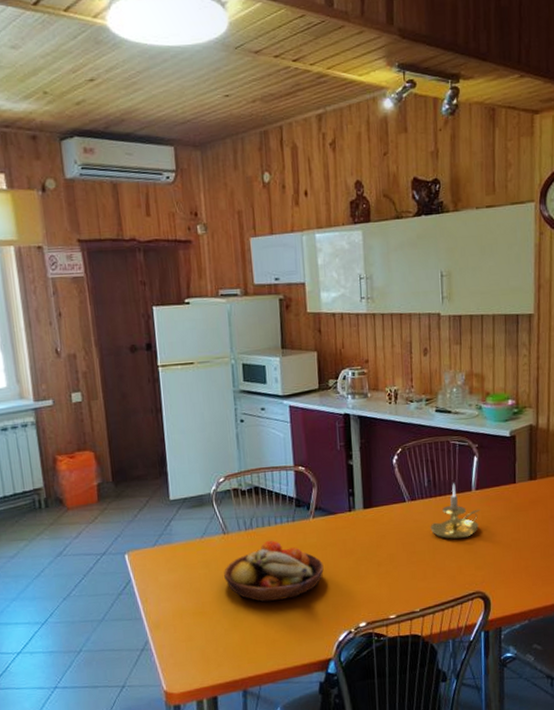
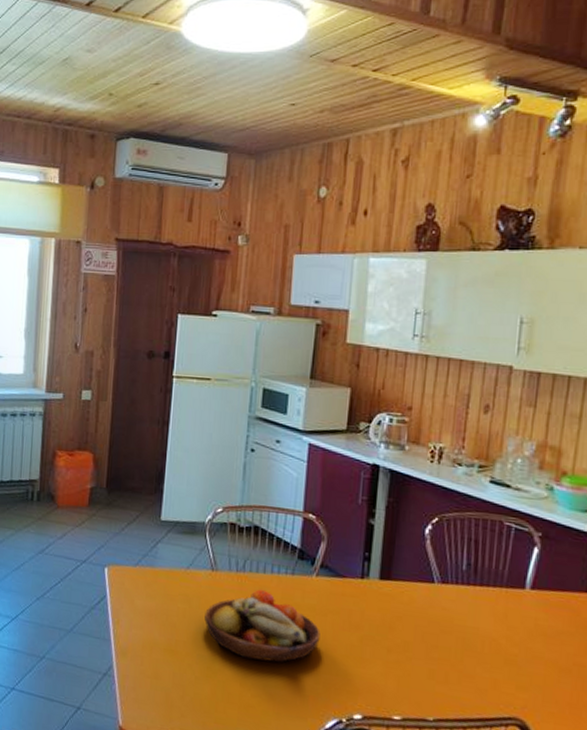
candle holder: present [430,483,481,539] -> none [462,574,535,646]

